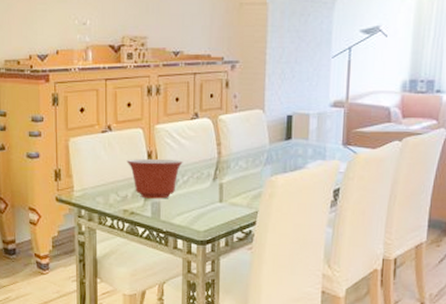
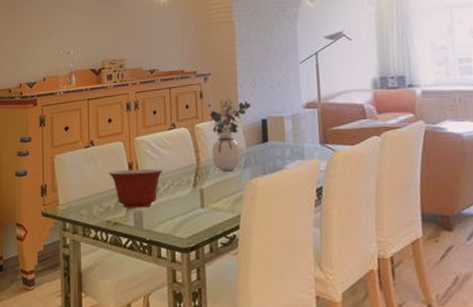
bouquet: none [234,84,278,166] -> present [210,93,251,171]

